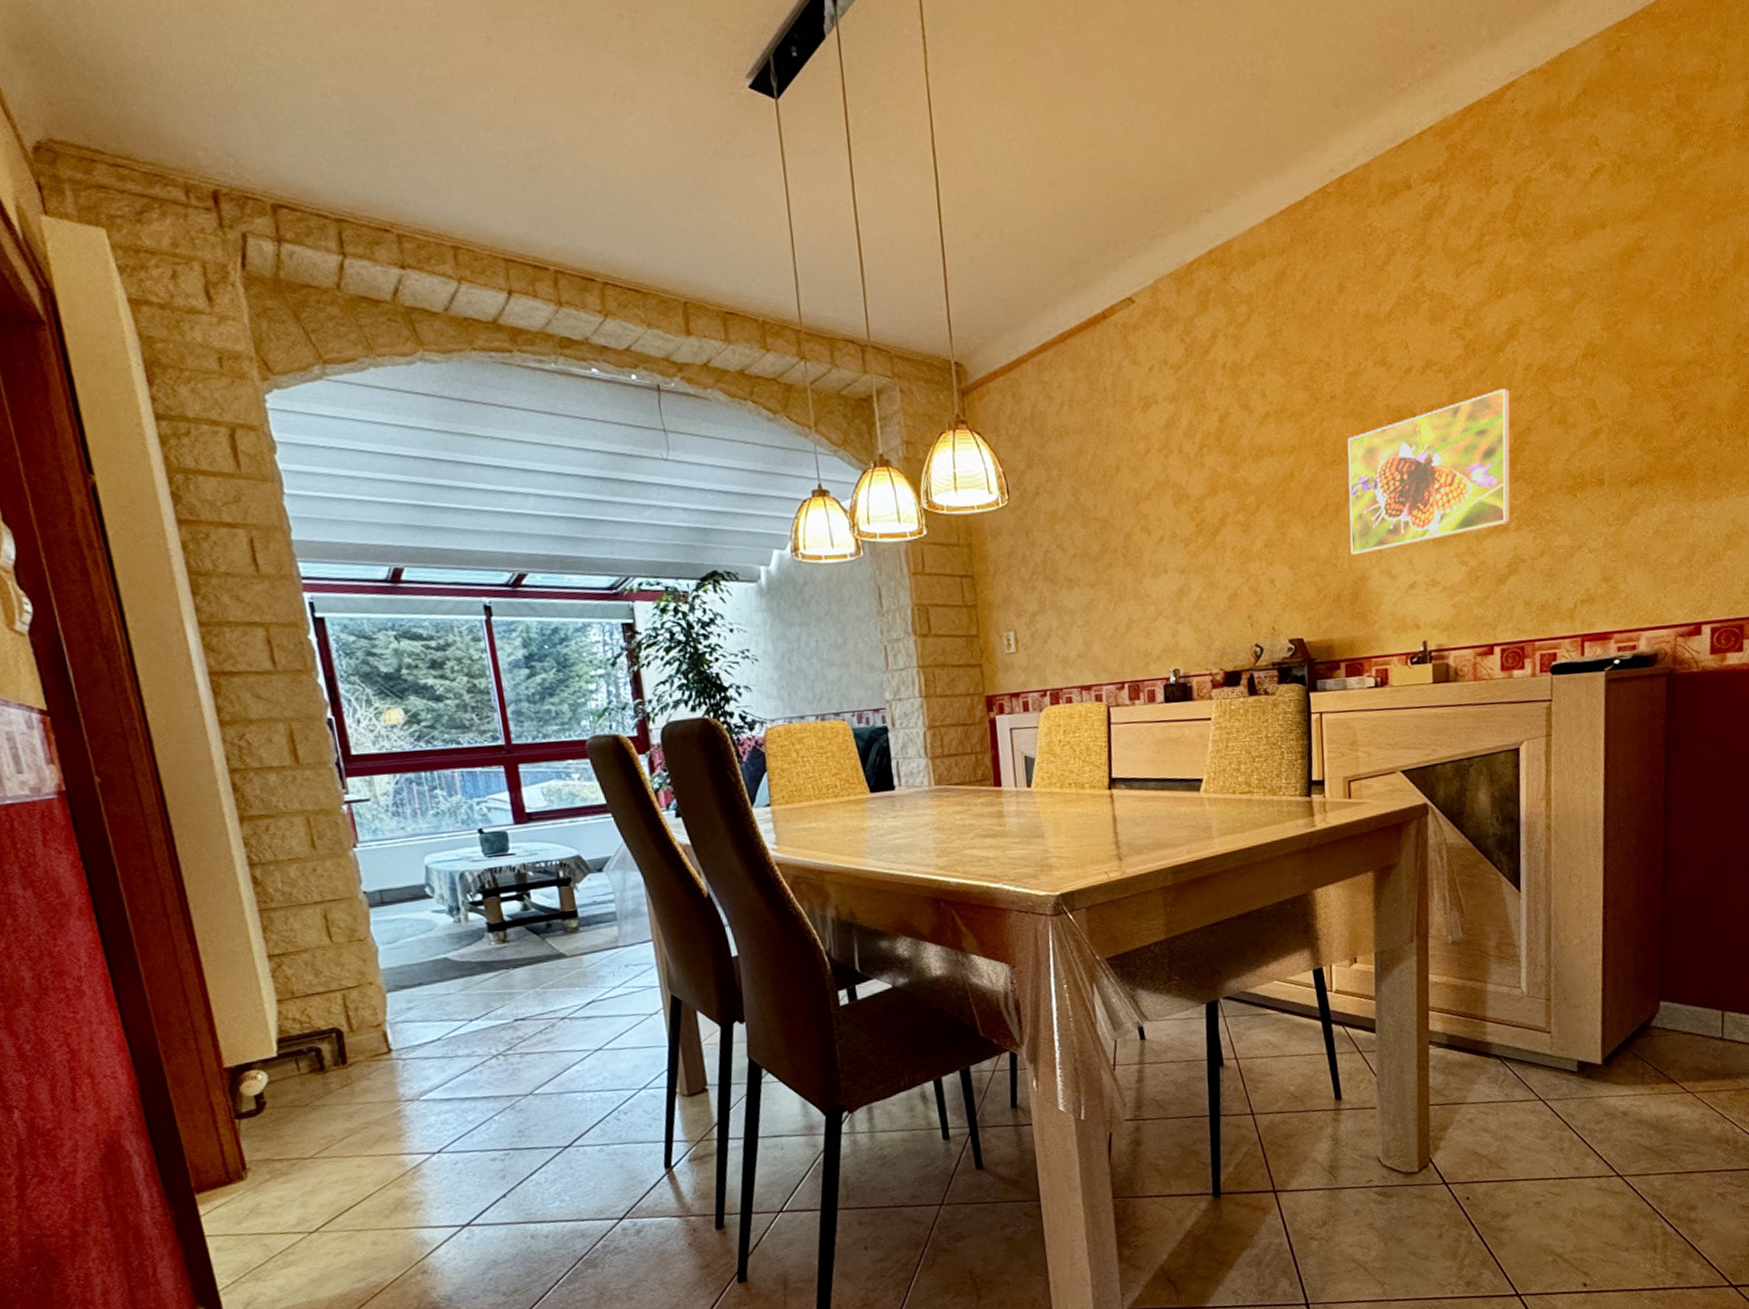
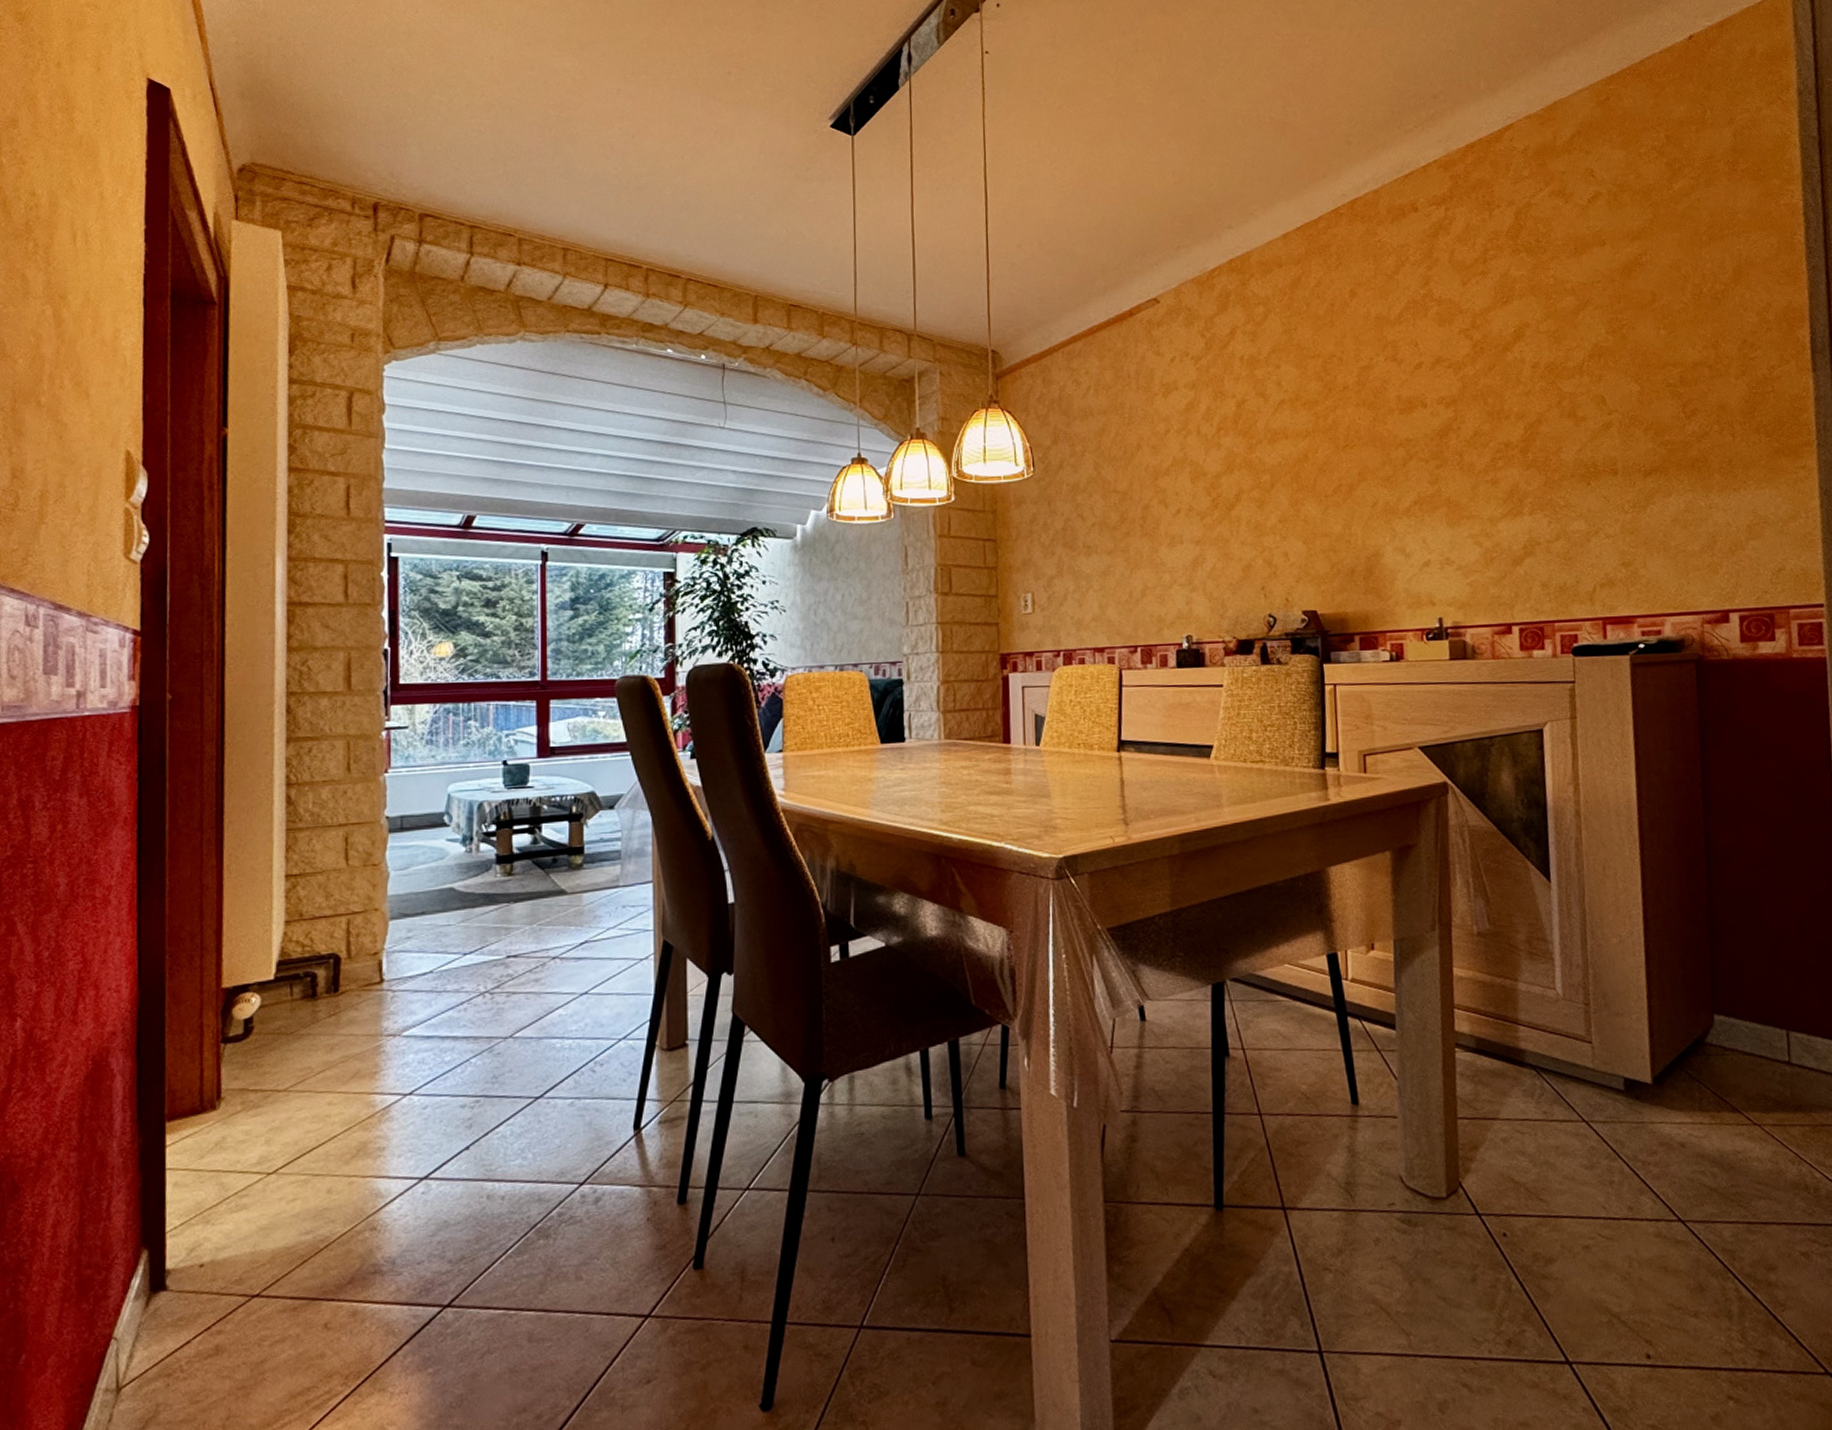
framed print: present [1347,389,1511,556] -> none [1360,384,1524,533]

